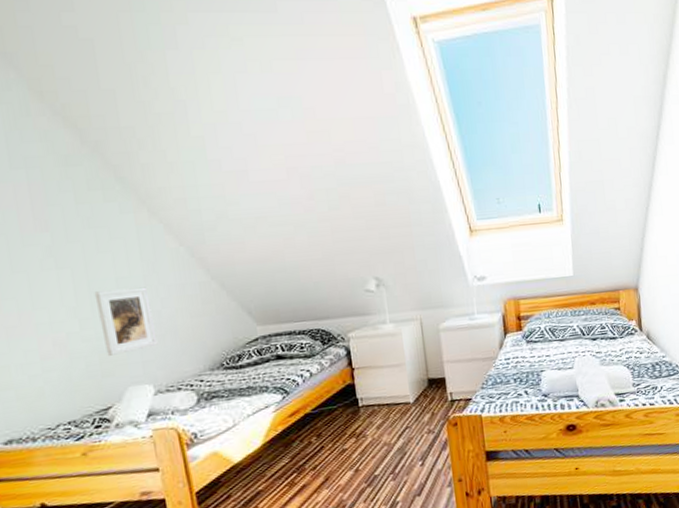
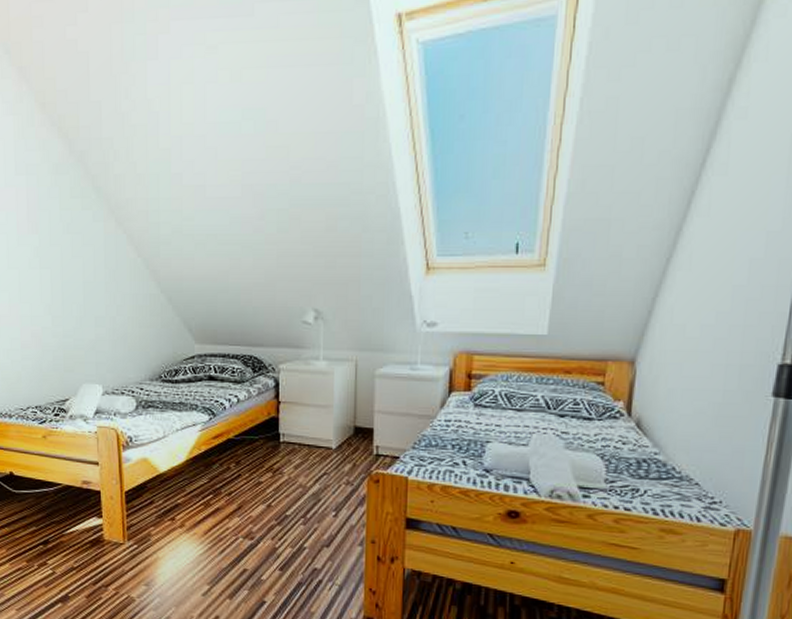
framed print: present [94,287,158,356] -> none [66,293,110,353]

